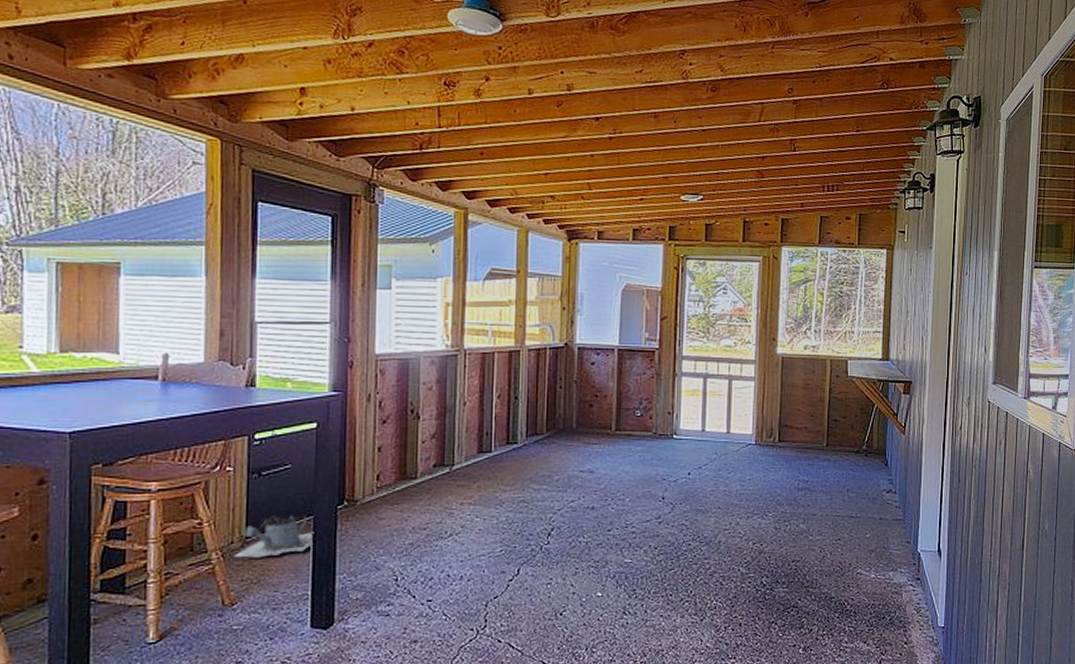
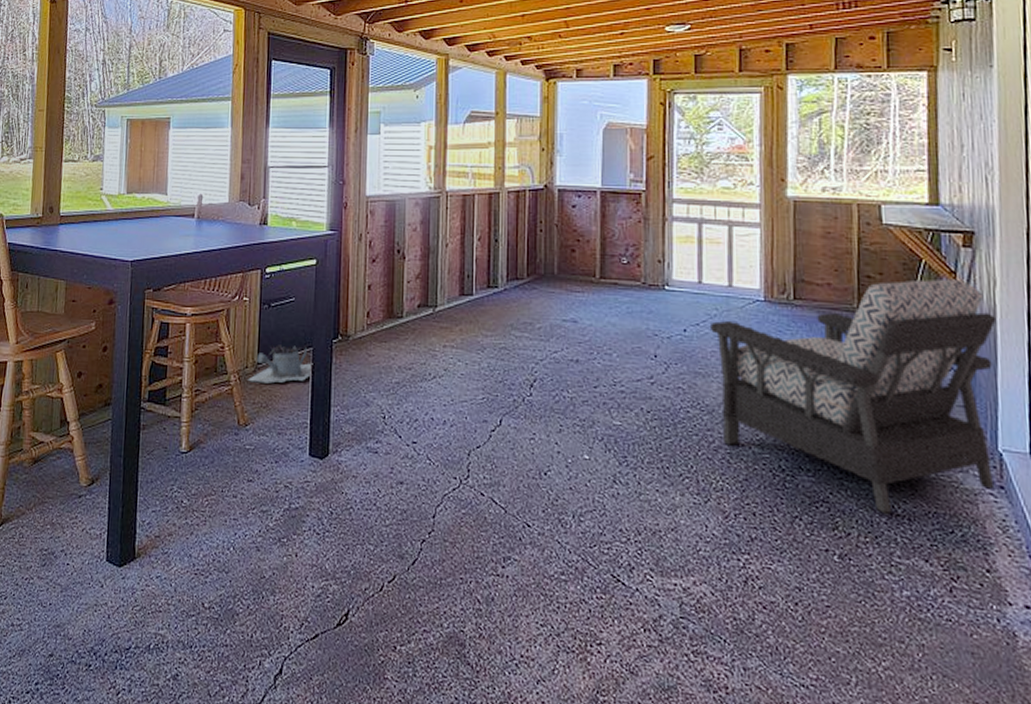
armchair: none [711,420,923,610] -> present [711,278,997,514]

